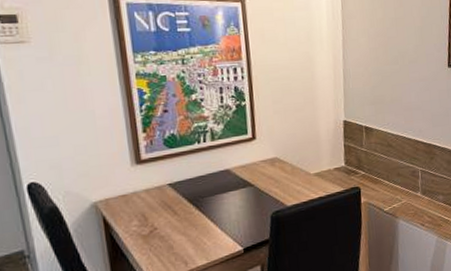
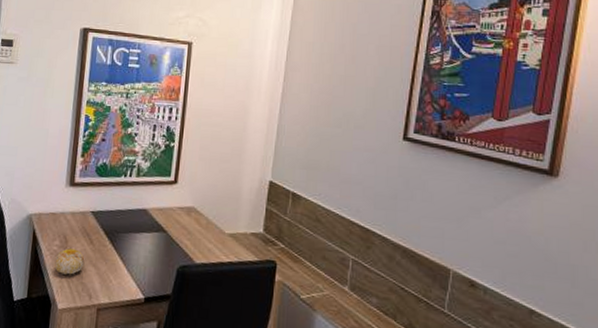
fruit: none [137,224,172,251] -> present [54,248,85,275]

